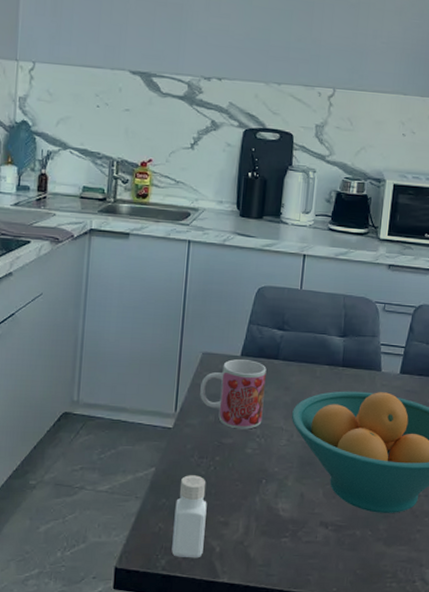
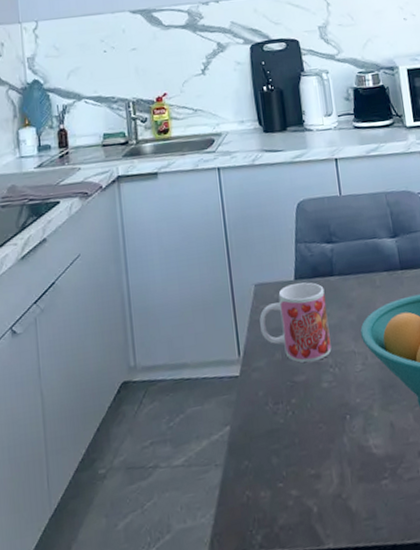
pepper shaker: present [172,475,207,558] -> none [259,425,300,529]

